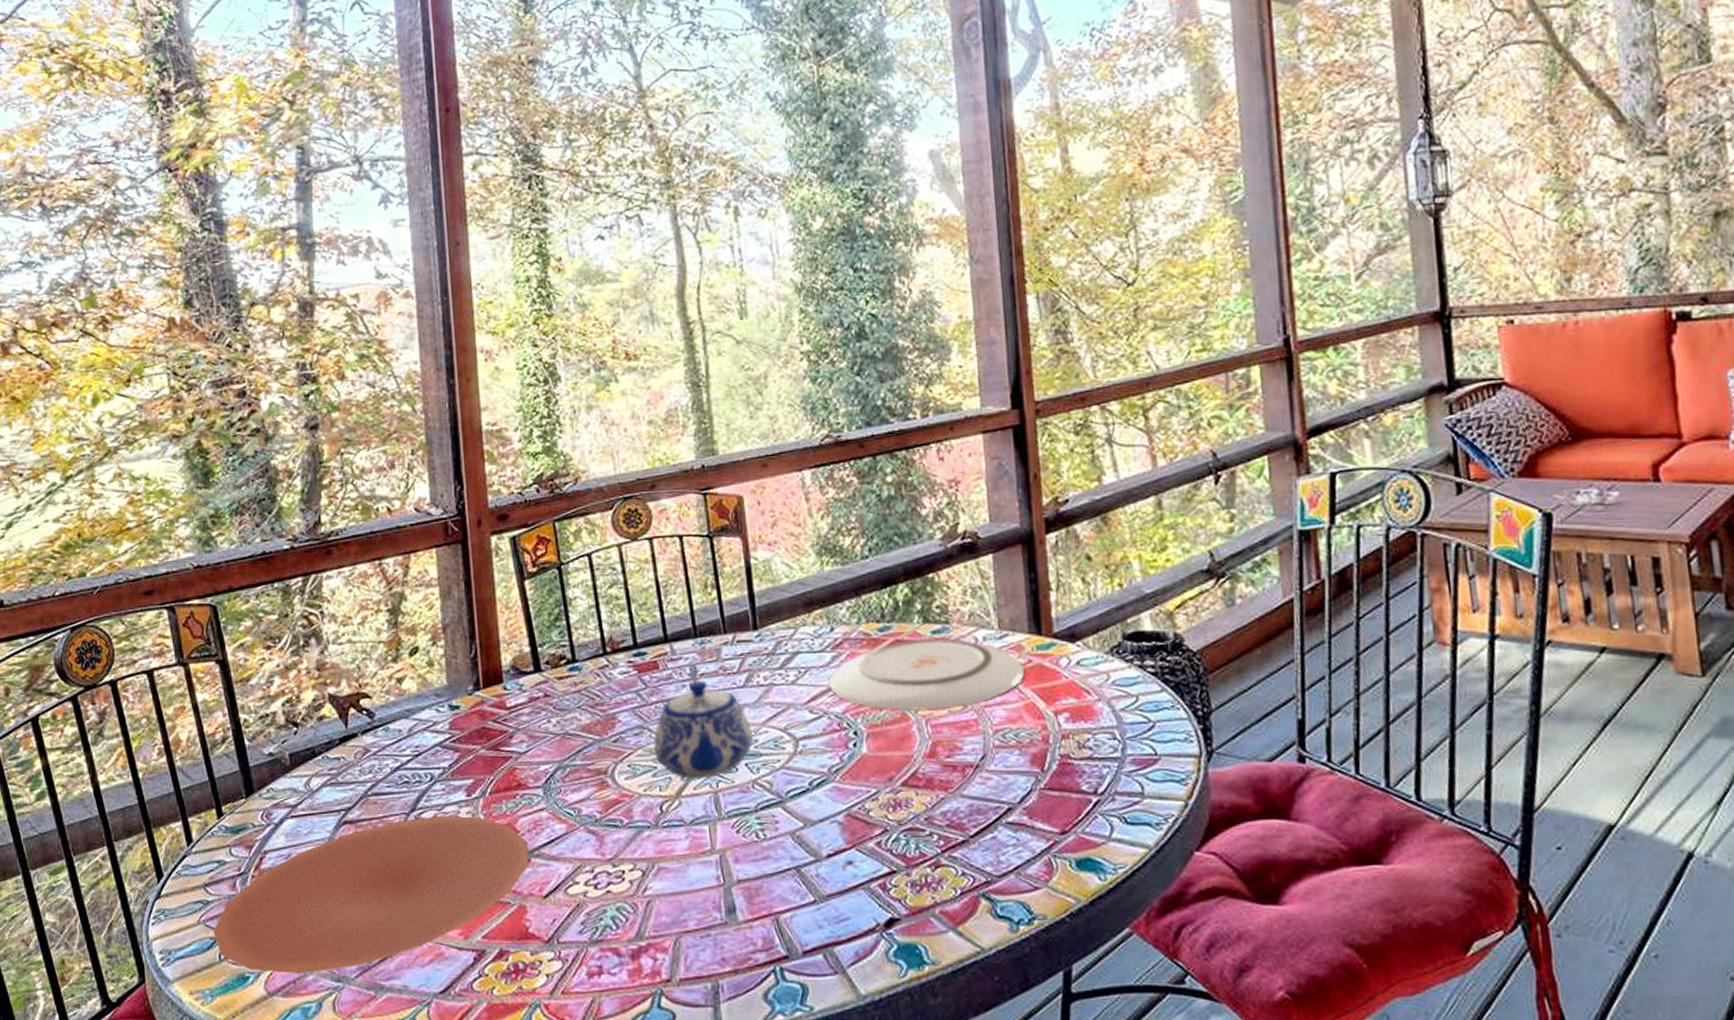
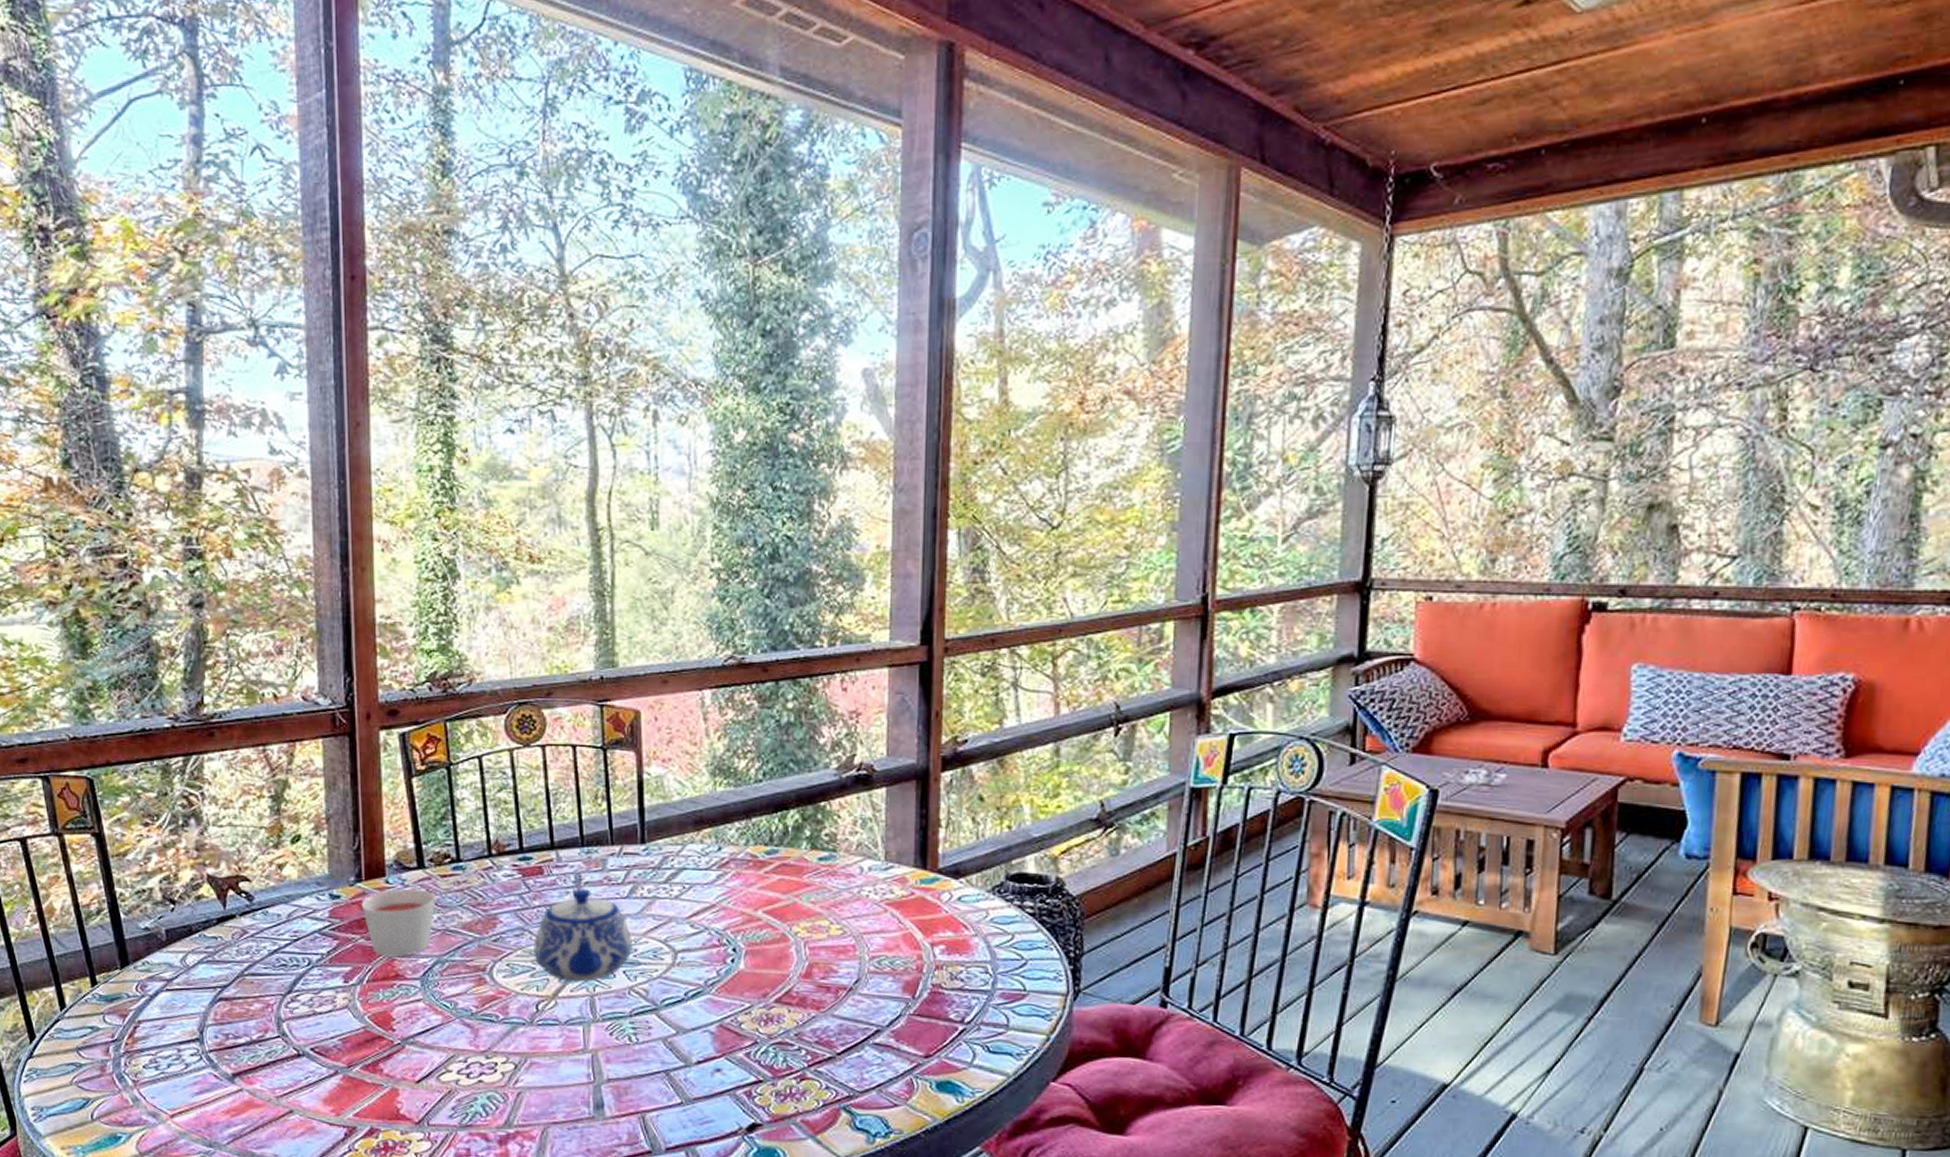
plate: present [213,816,529,975] -> none [85,999,403,1138]
candle: none [480,692,555,766] -> present [361,887,437,958]
plate: present [829,637,1025,711] -> none [713,863,907,934]

